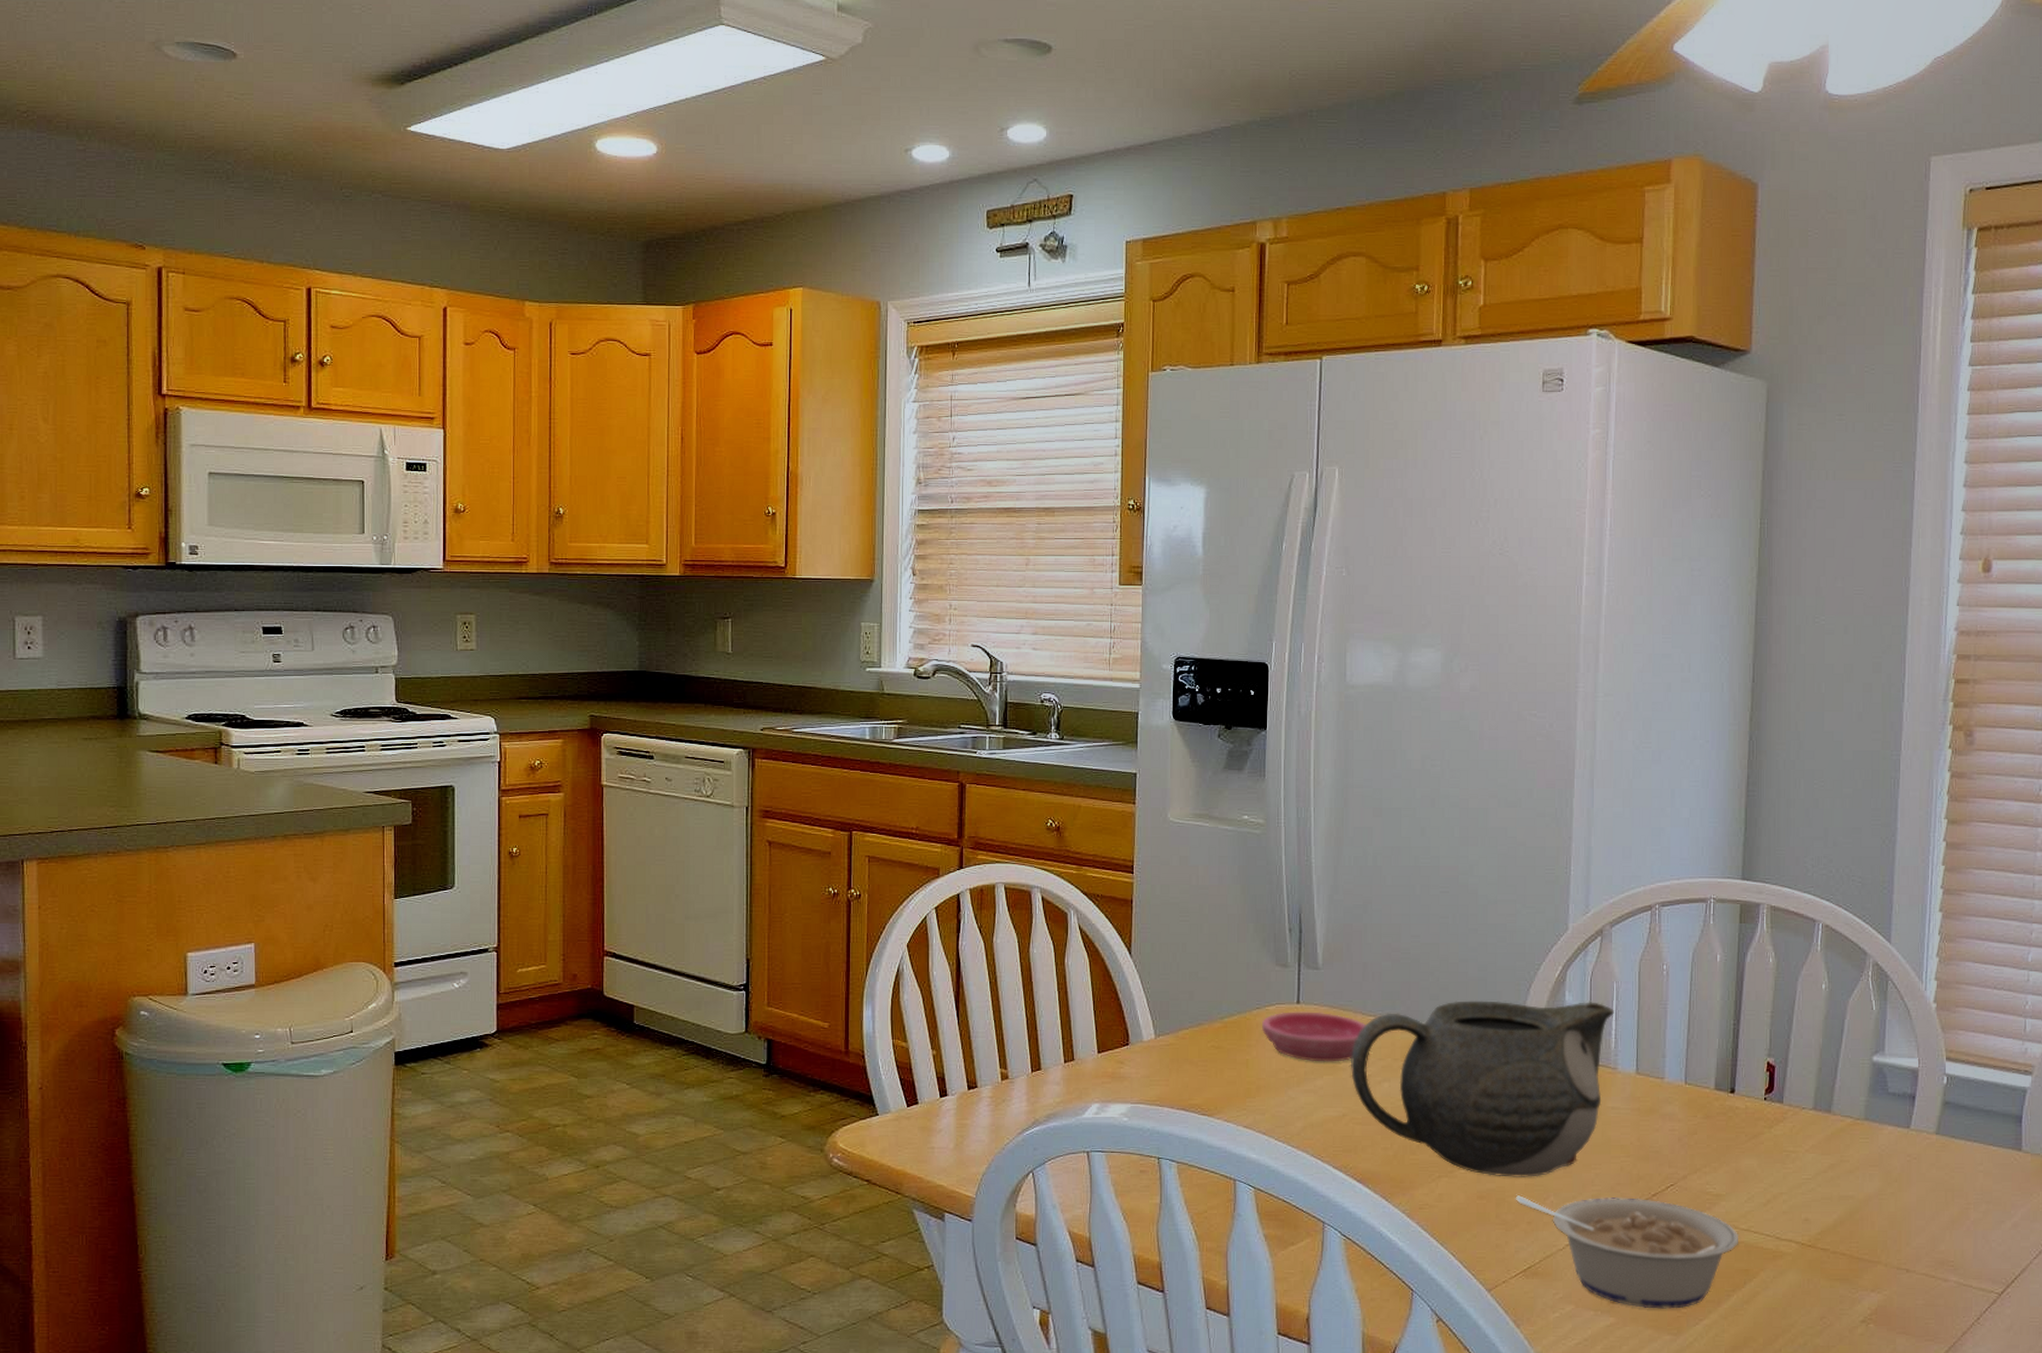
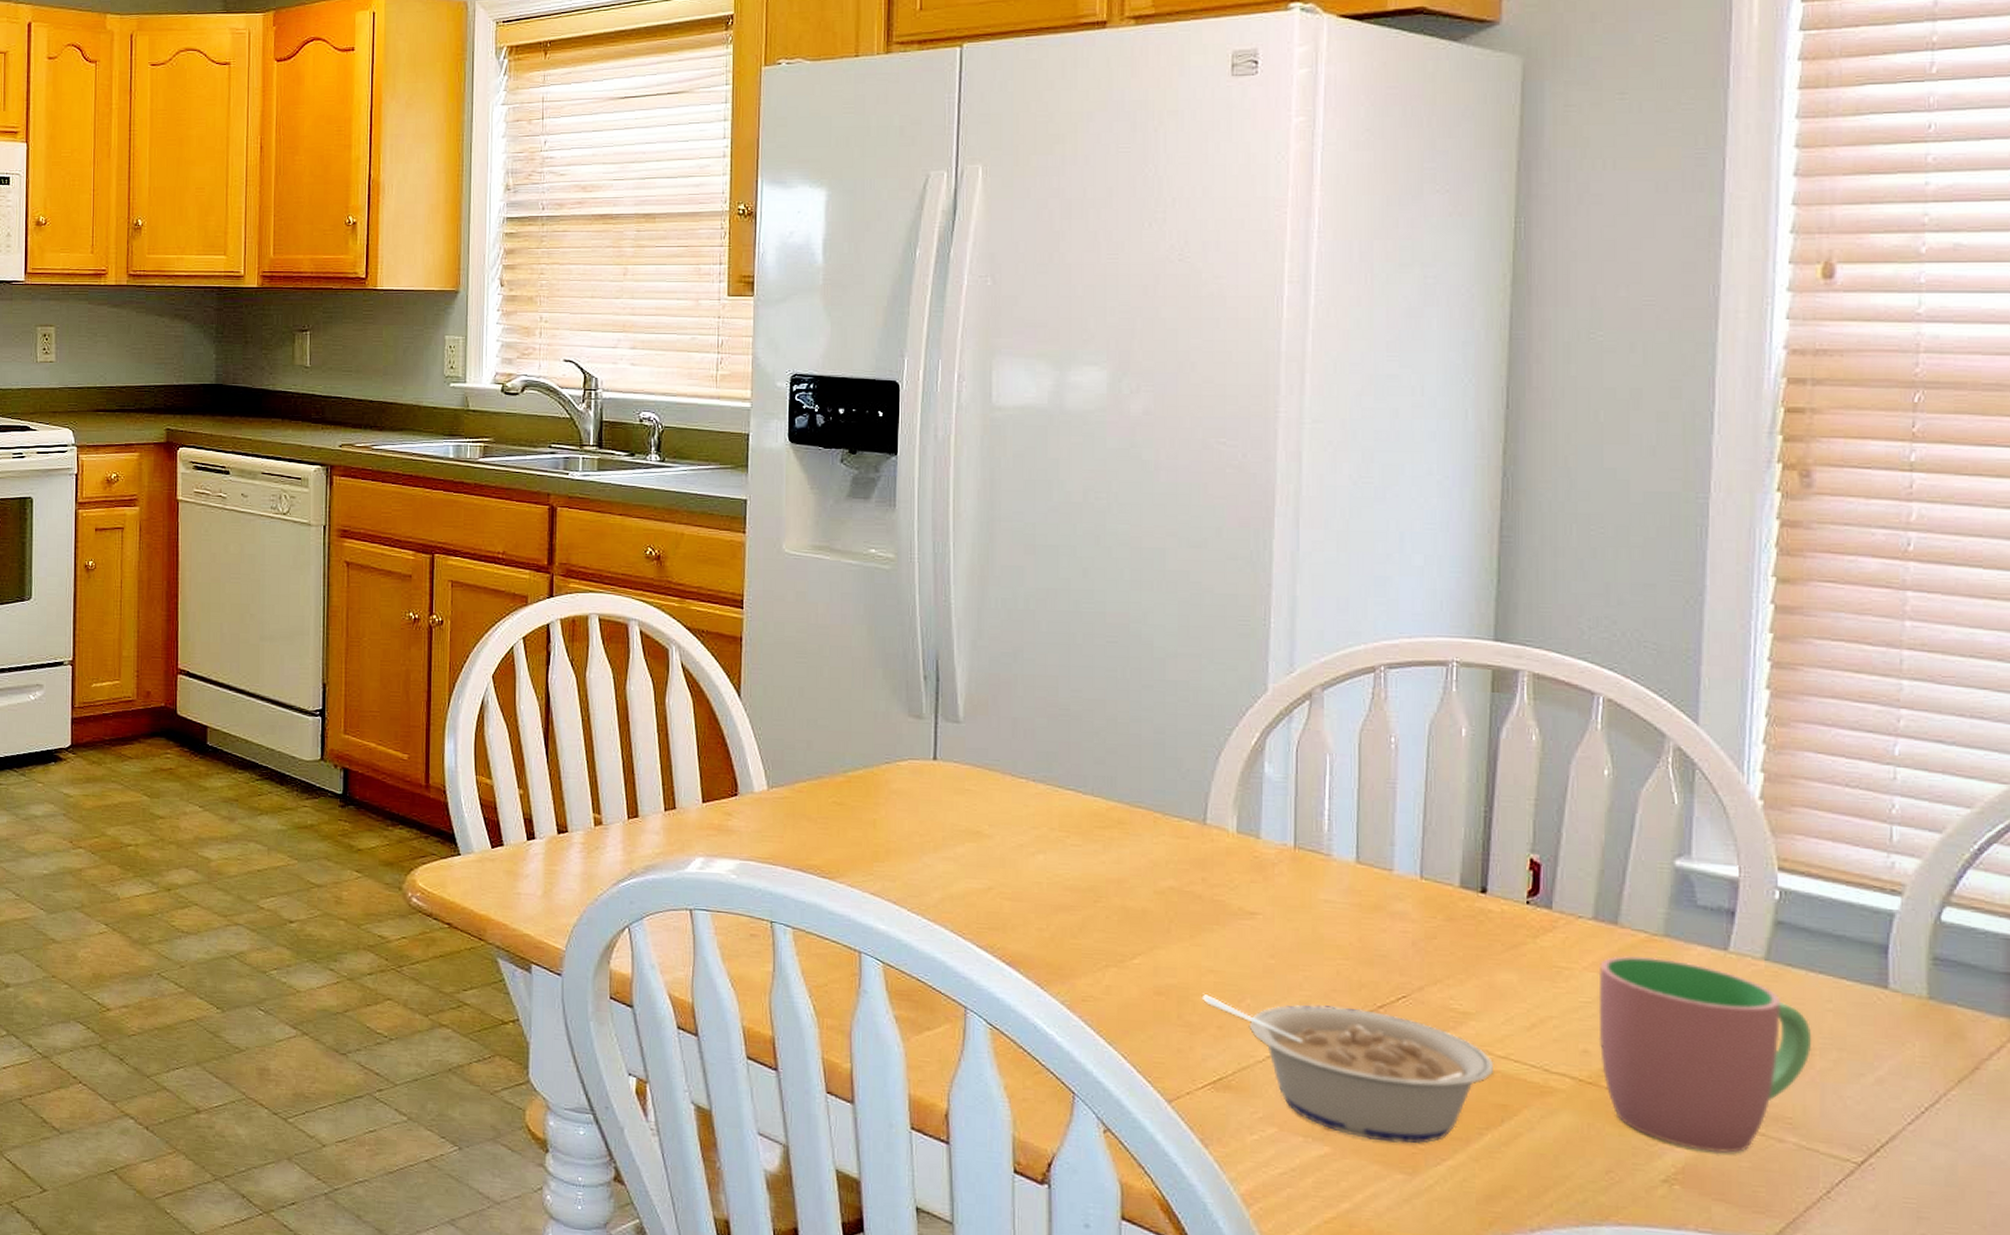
saucer: present [1262,1011,1366,1062] -> none [892,768,1016,828]
teapot: present [1350,1001,1614,1177] -> none [997,766,1327,975]
cup: none [1816,1137,1969,1295] -> present [1598,955,1812,1154]

